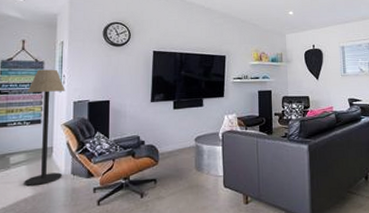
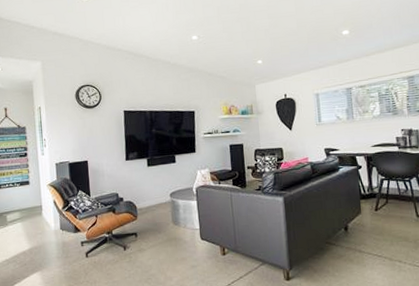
floor lamp: present [24,69,65,187] -> none [14,133,53,241]

